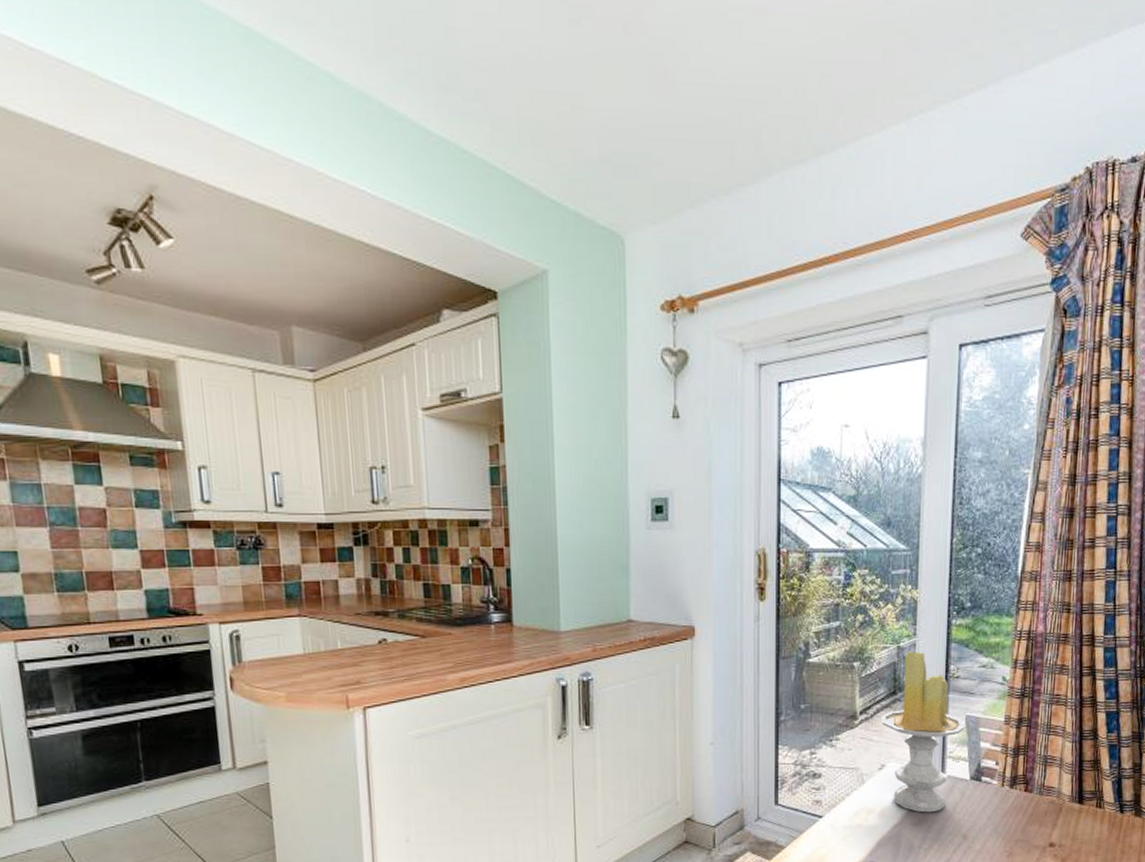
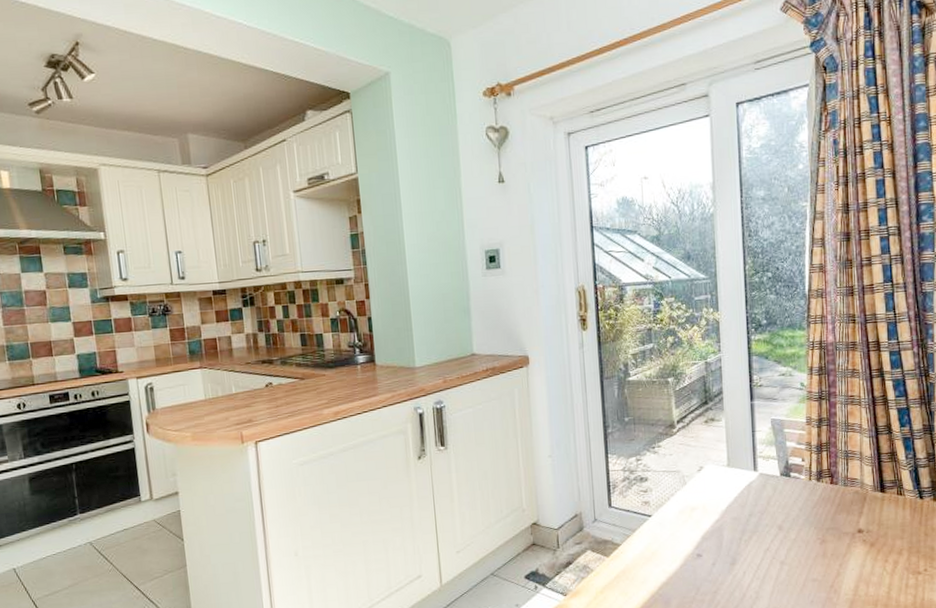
candle: present [880,650,966,813] -> none [695,364,772,508]

